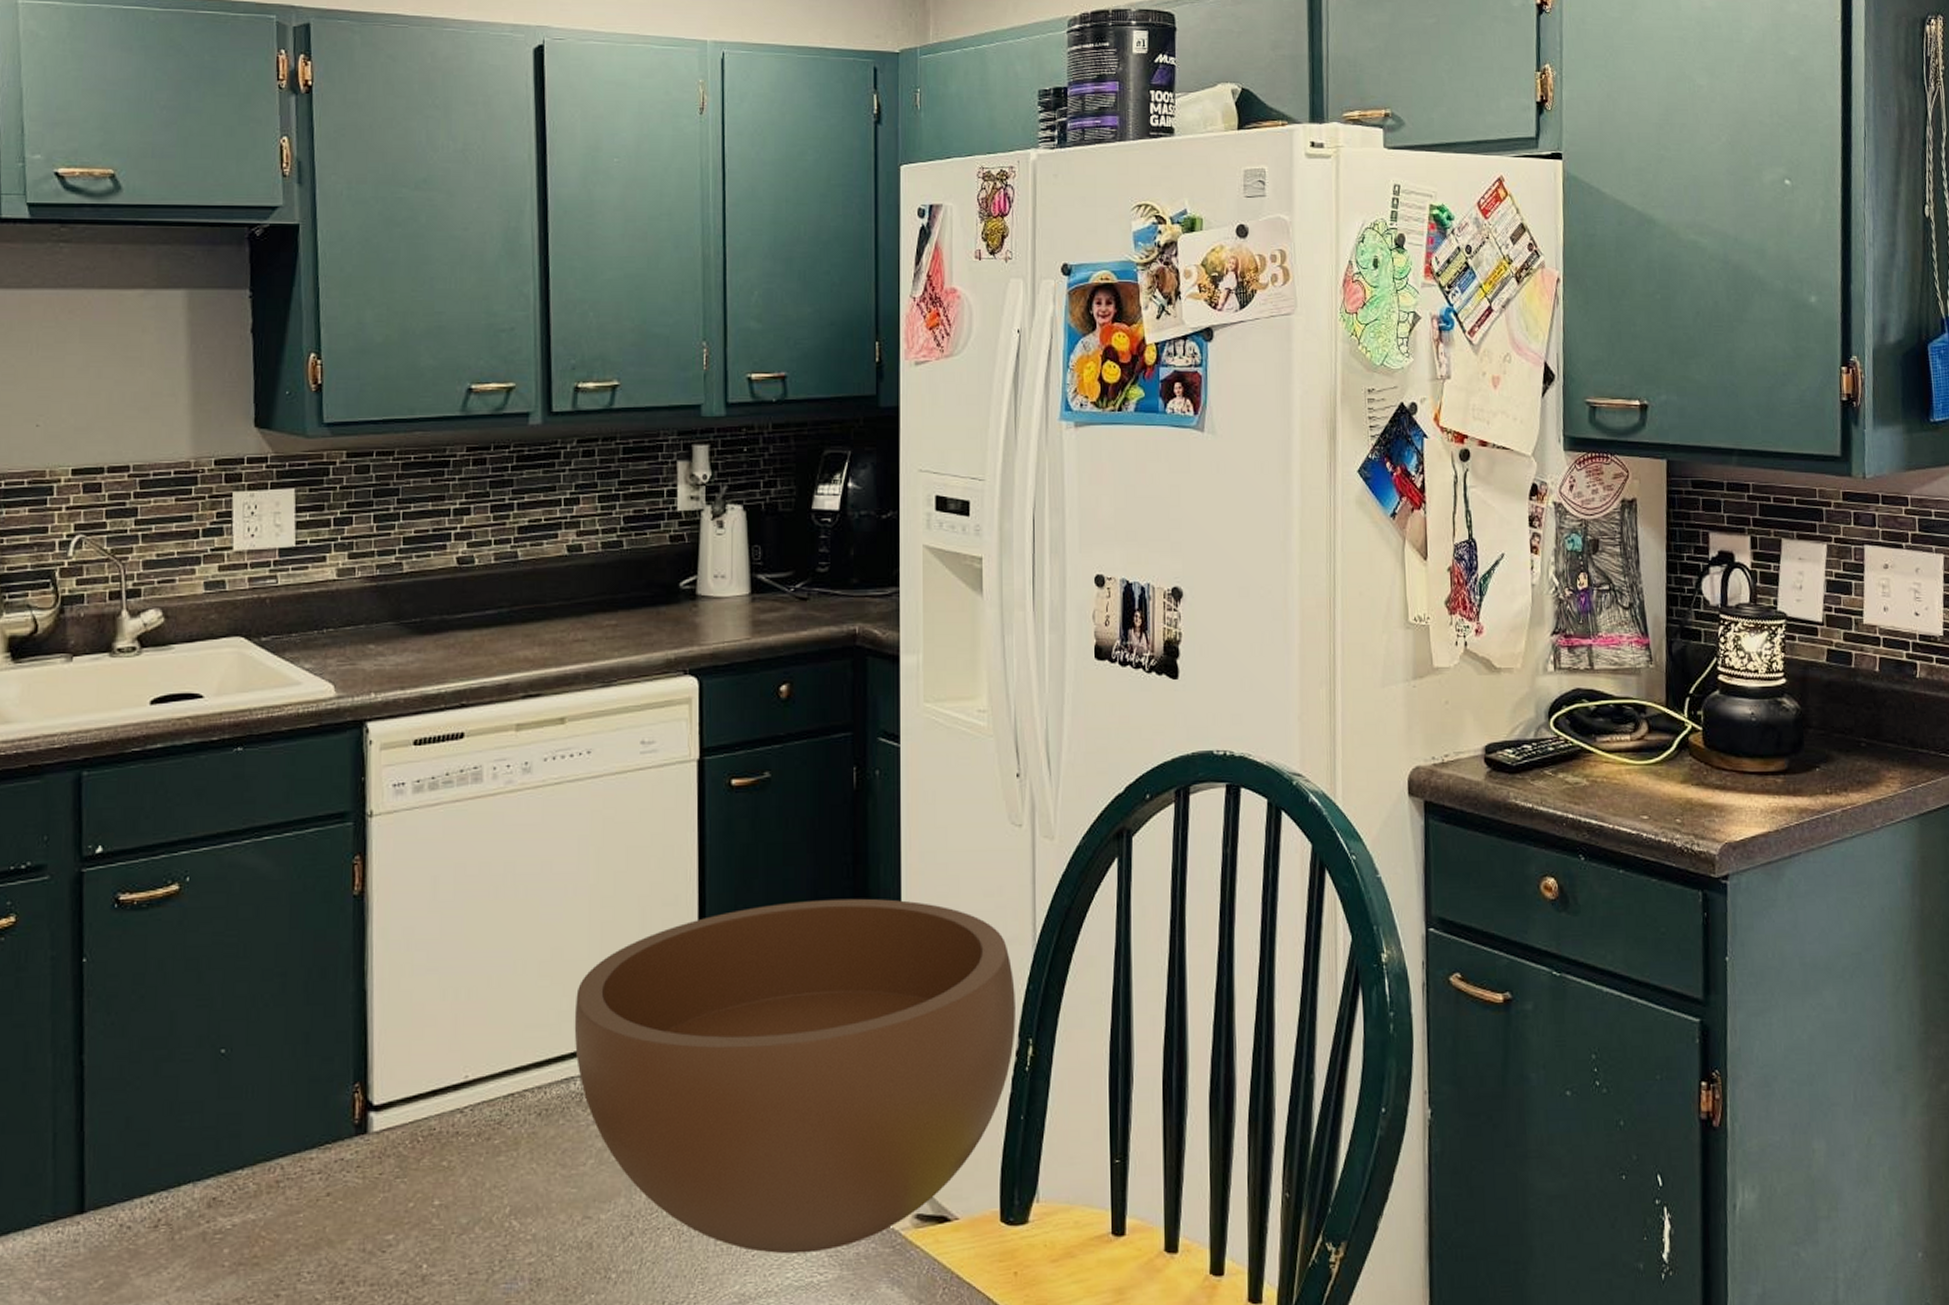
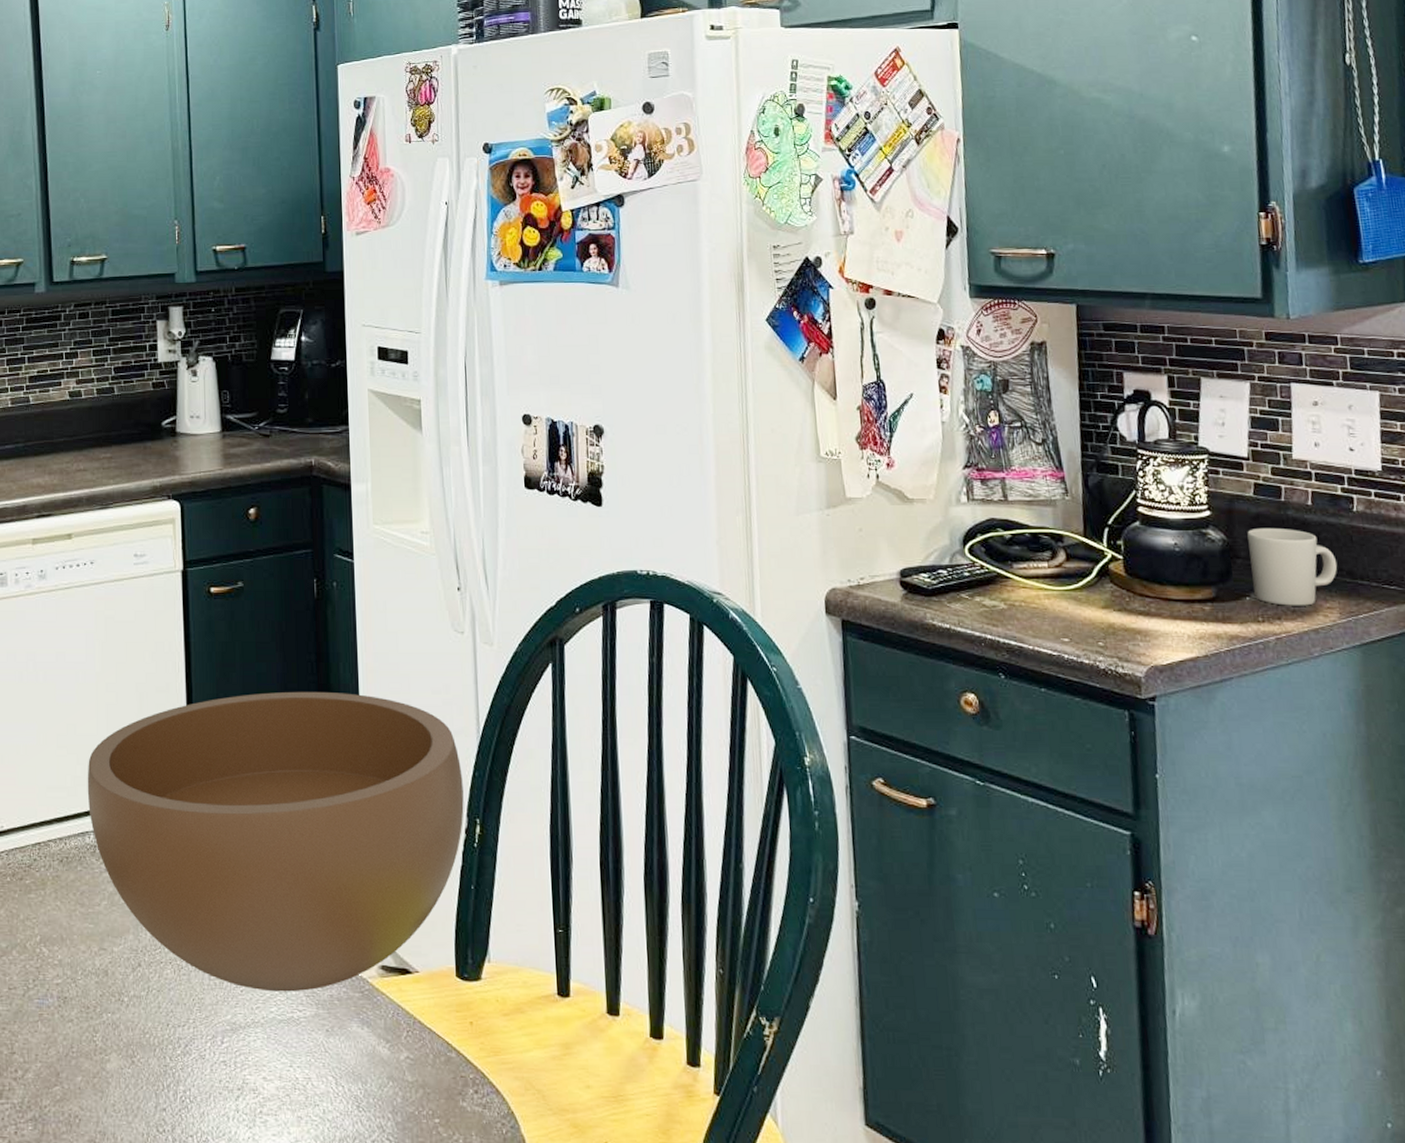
mug: none [1819,695,1901,777] -> present [1247,527,1338,606]

